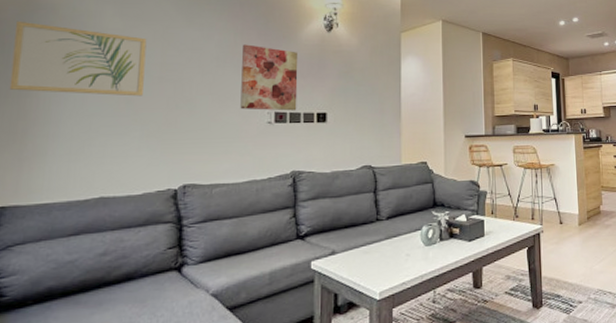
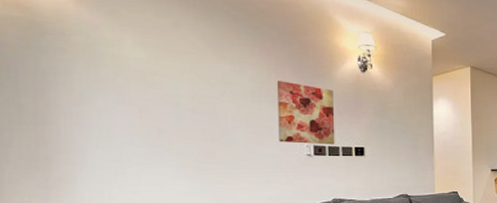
wall art: present [9,21,147,97] -> none [21,45,175,127]

